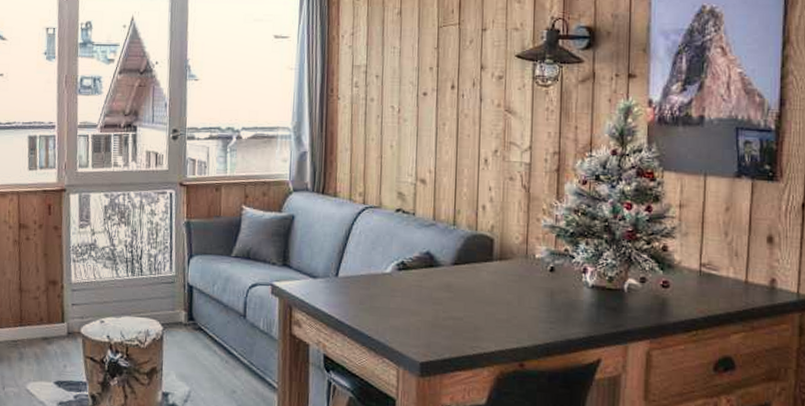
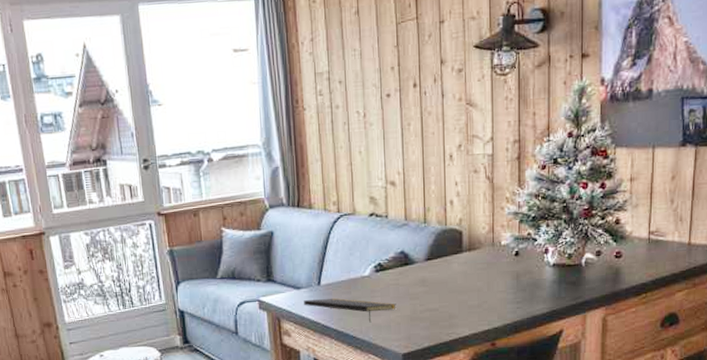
notepad: none [319,291,418,322] -> present [304,298,397,322]

